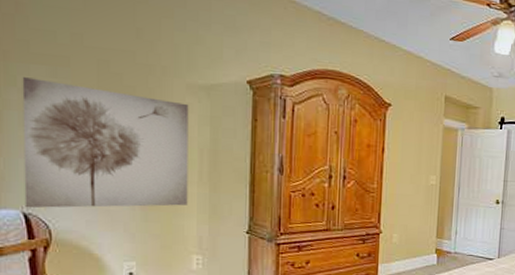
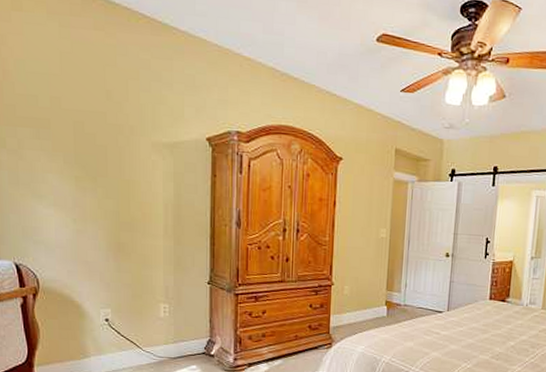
wall art: present [22,77,189,208] -> none [10,139,155,259]

